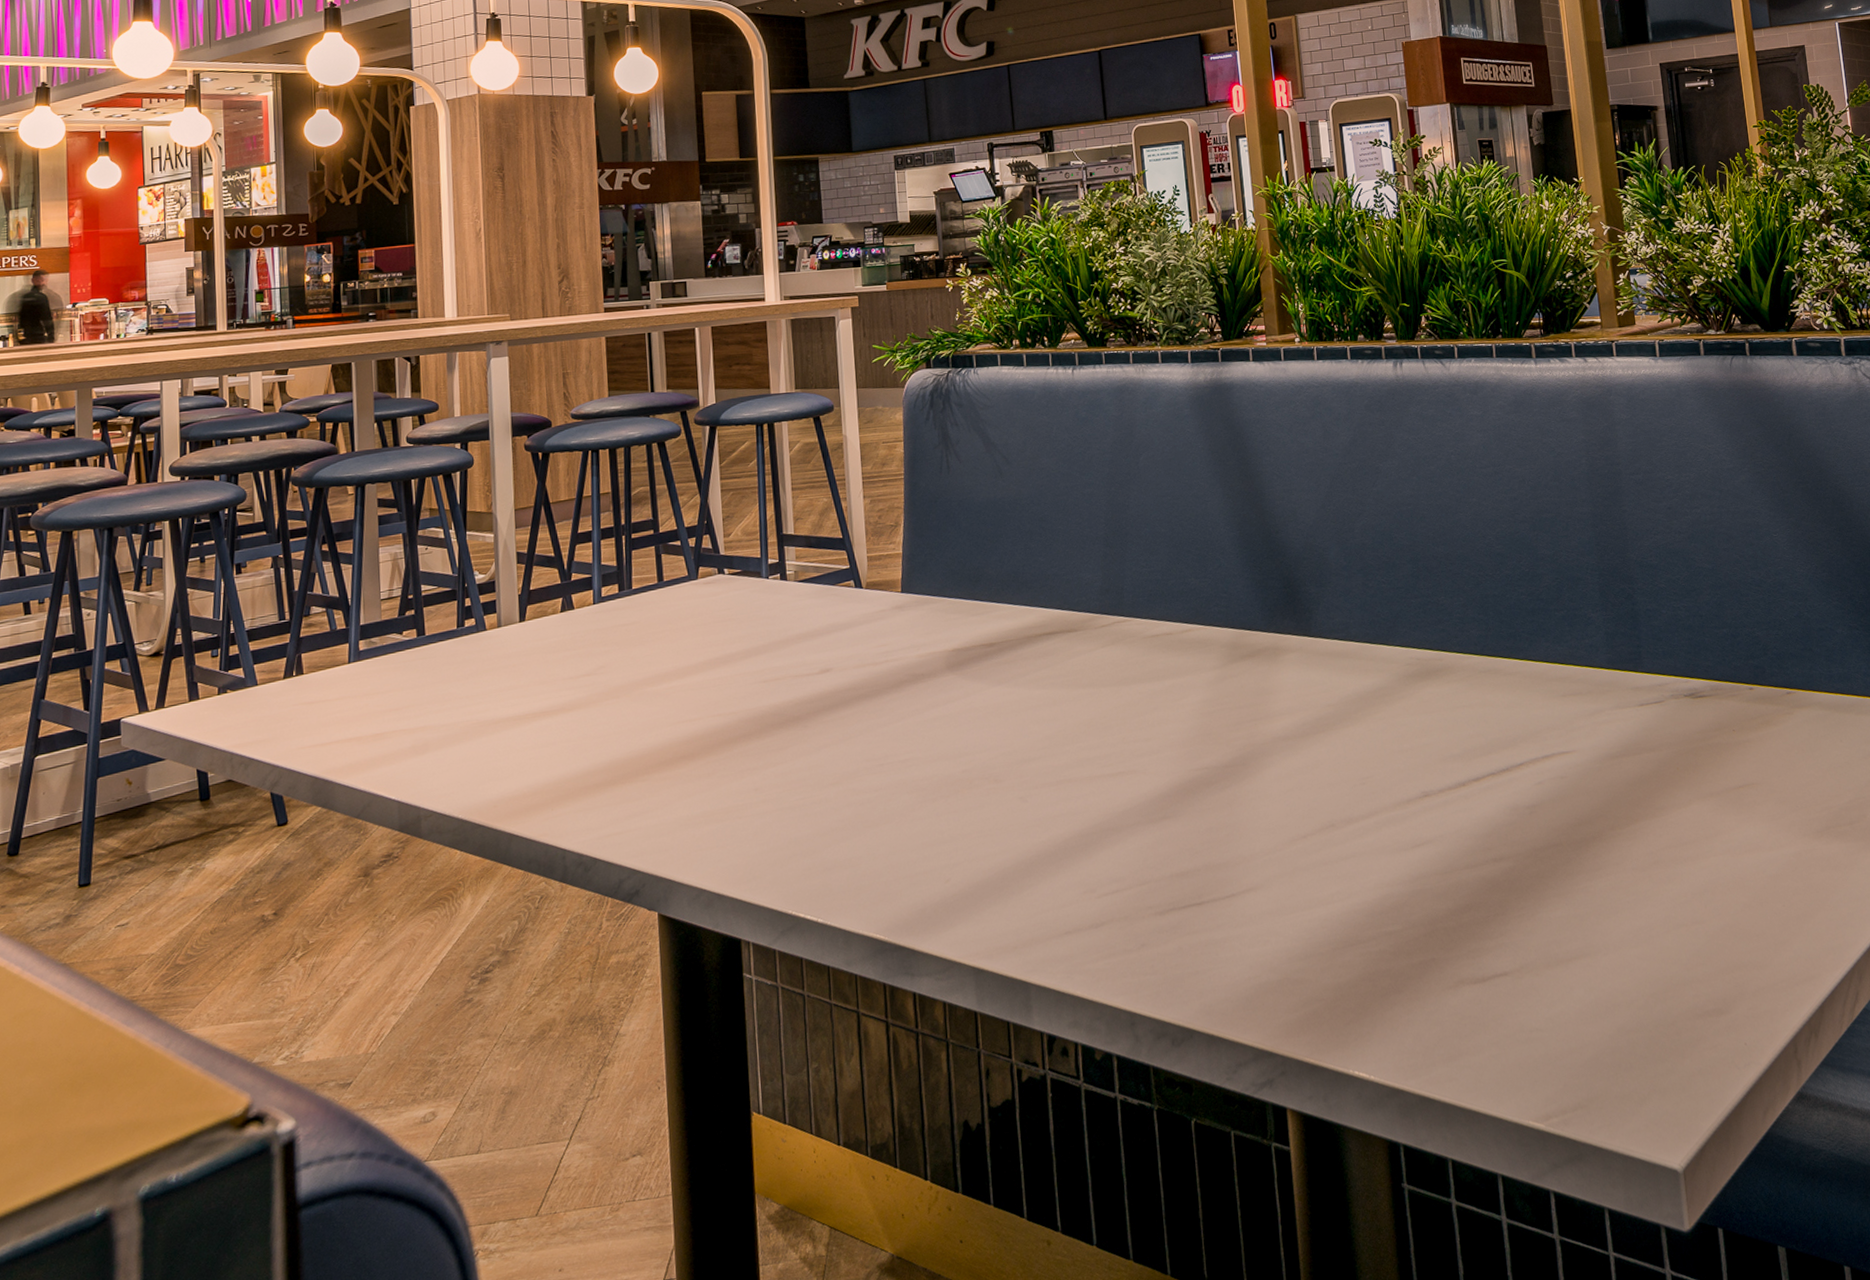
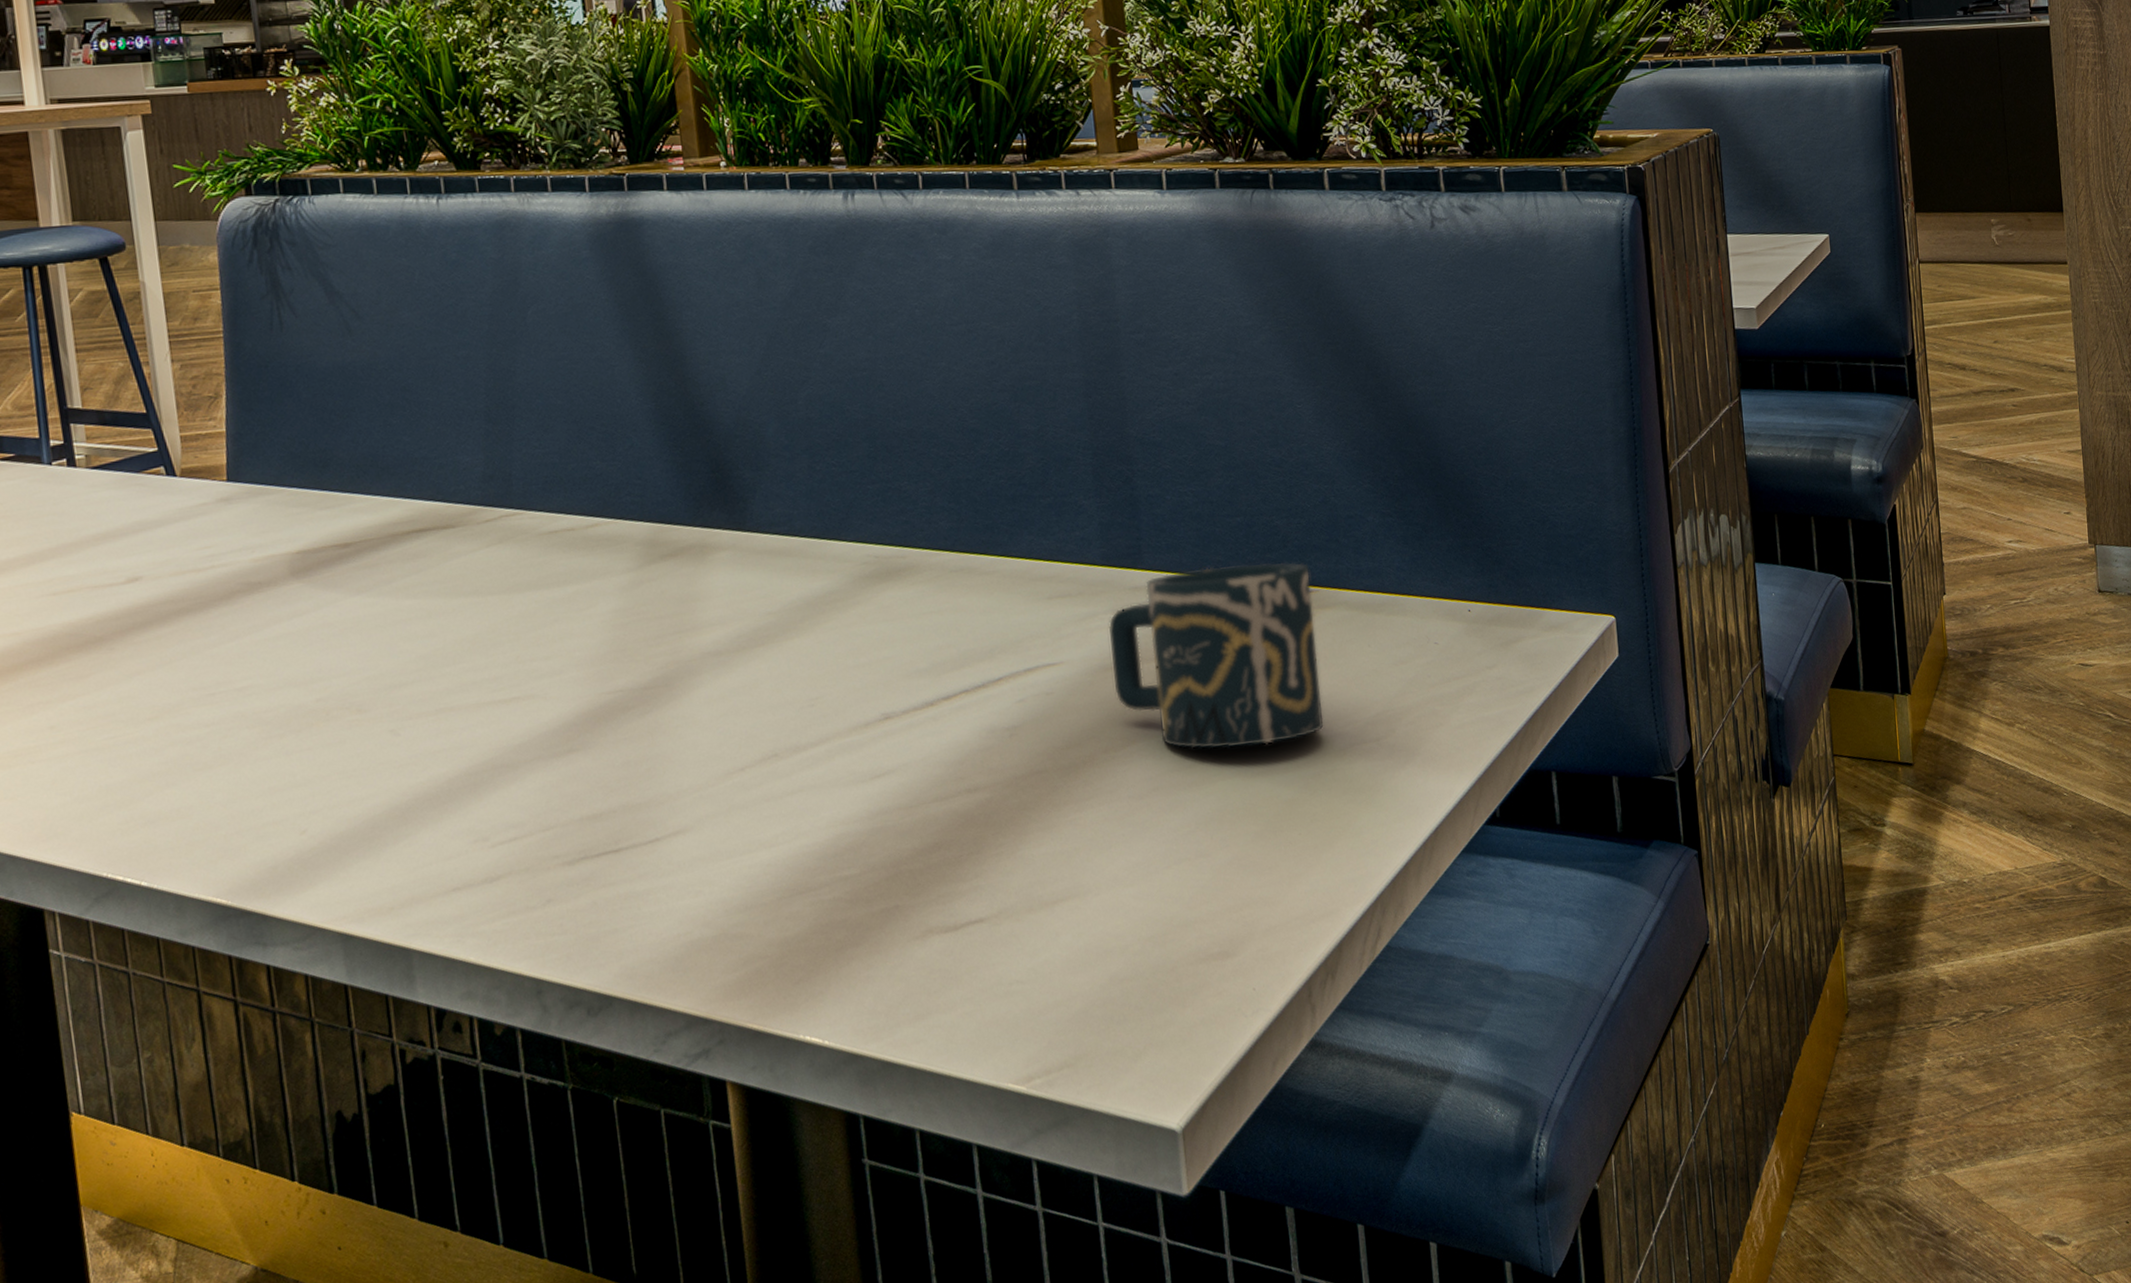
cup: none [1613,667,1803,829] -> present [1108,562,1324,749]

